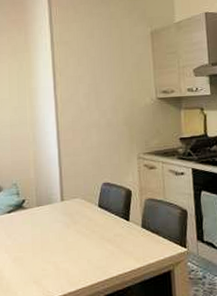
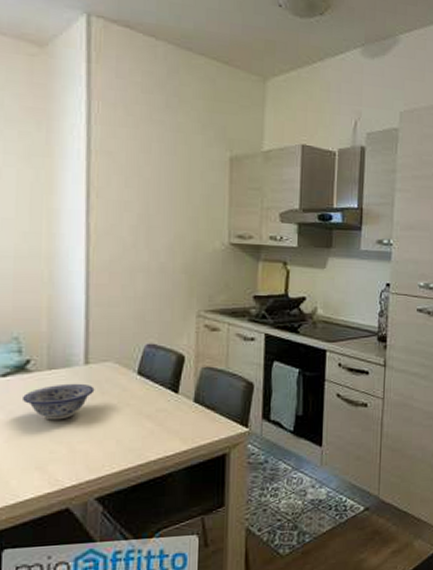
bowl: none [22,216,69,245] -> present [23,383,95,420]

